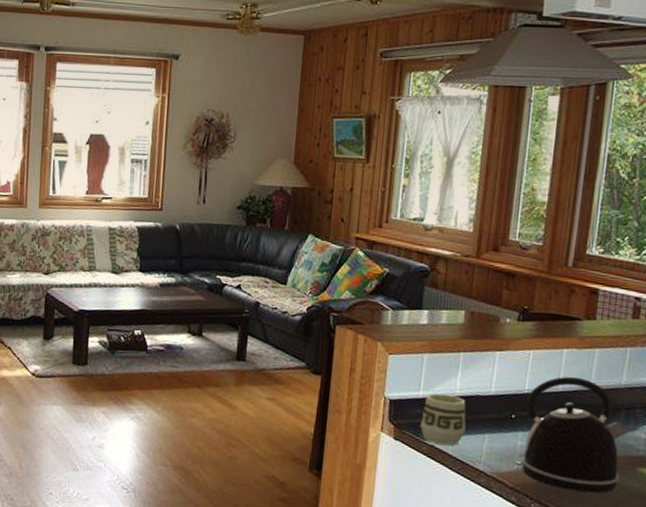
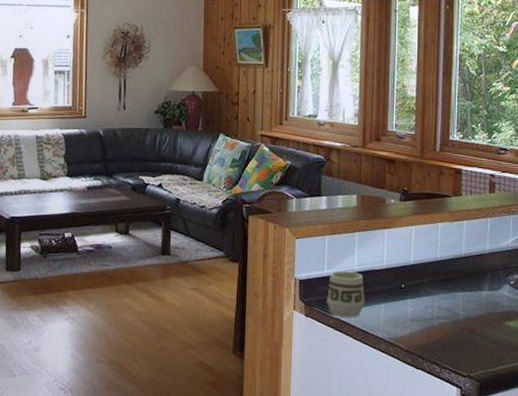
kettle: present [514,376,630,494] -> none [406,246,496,348]

